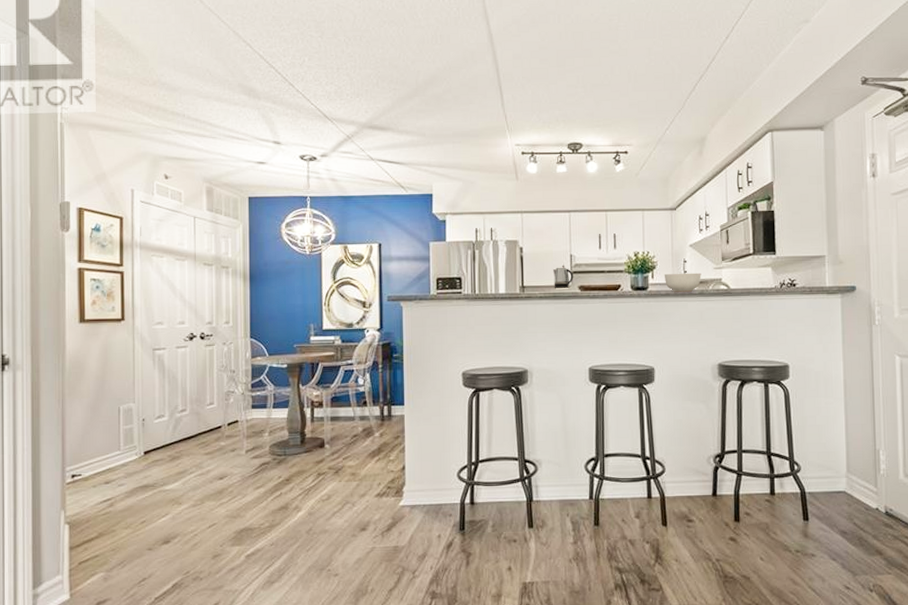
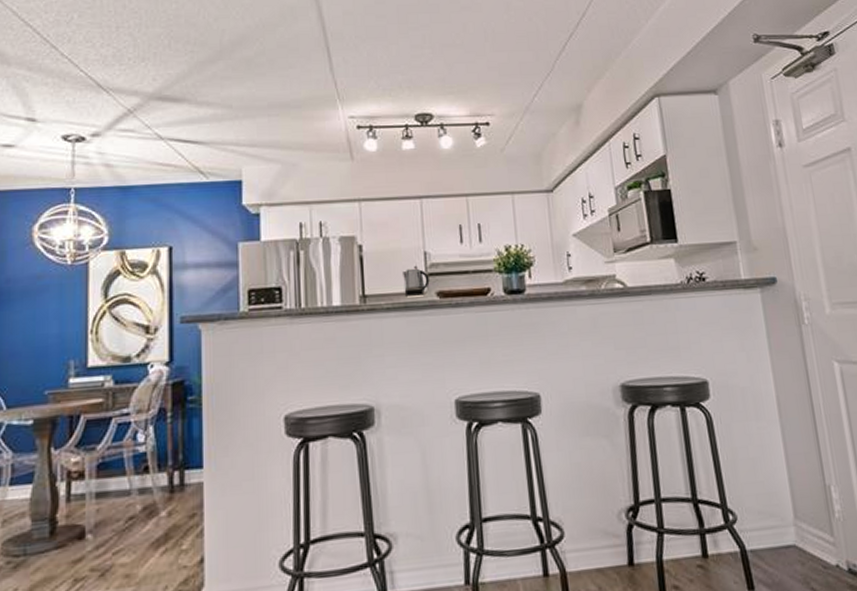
bowl: present [664,272,701,293] -> none [543,268,591,295]

